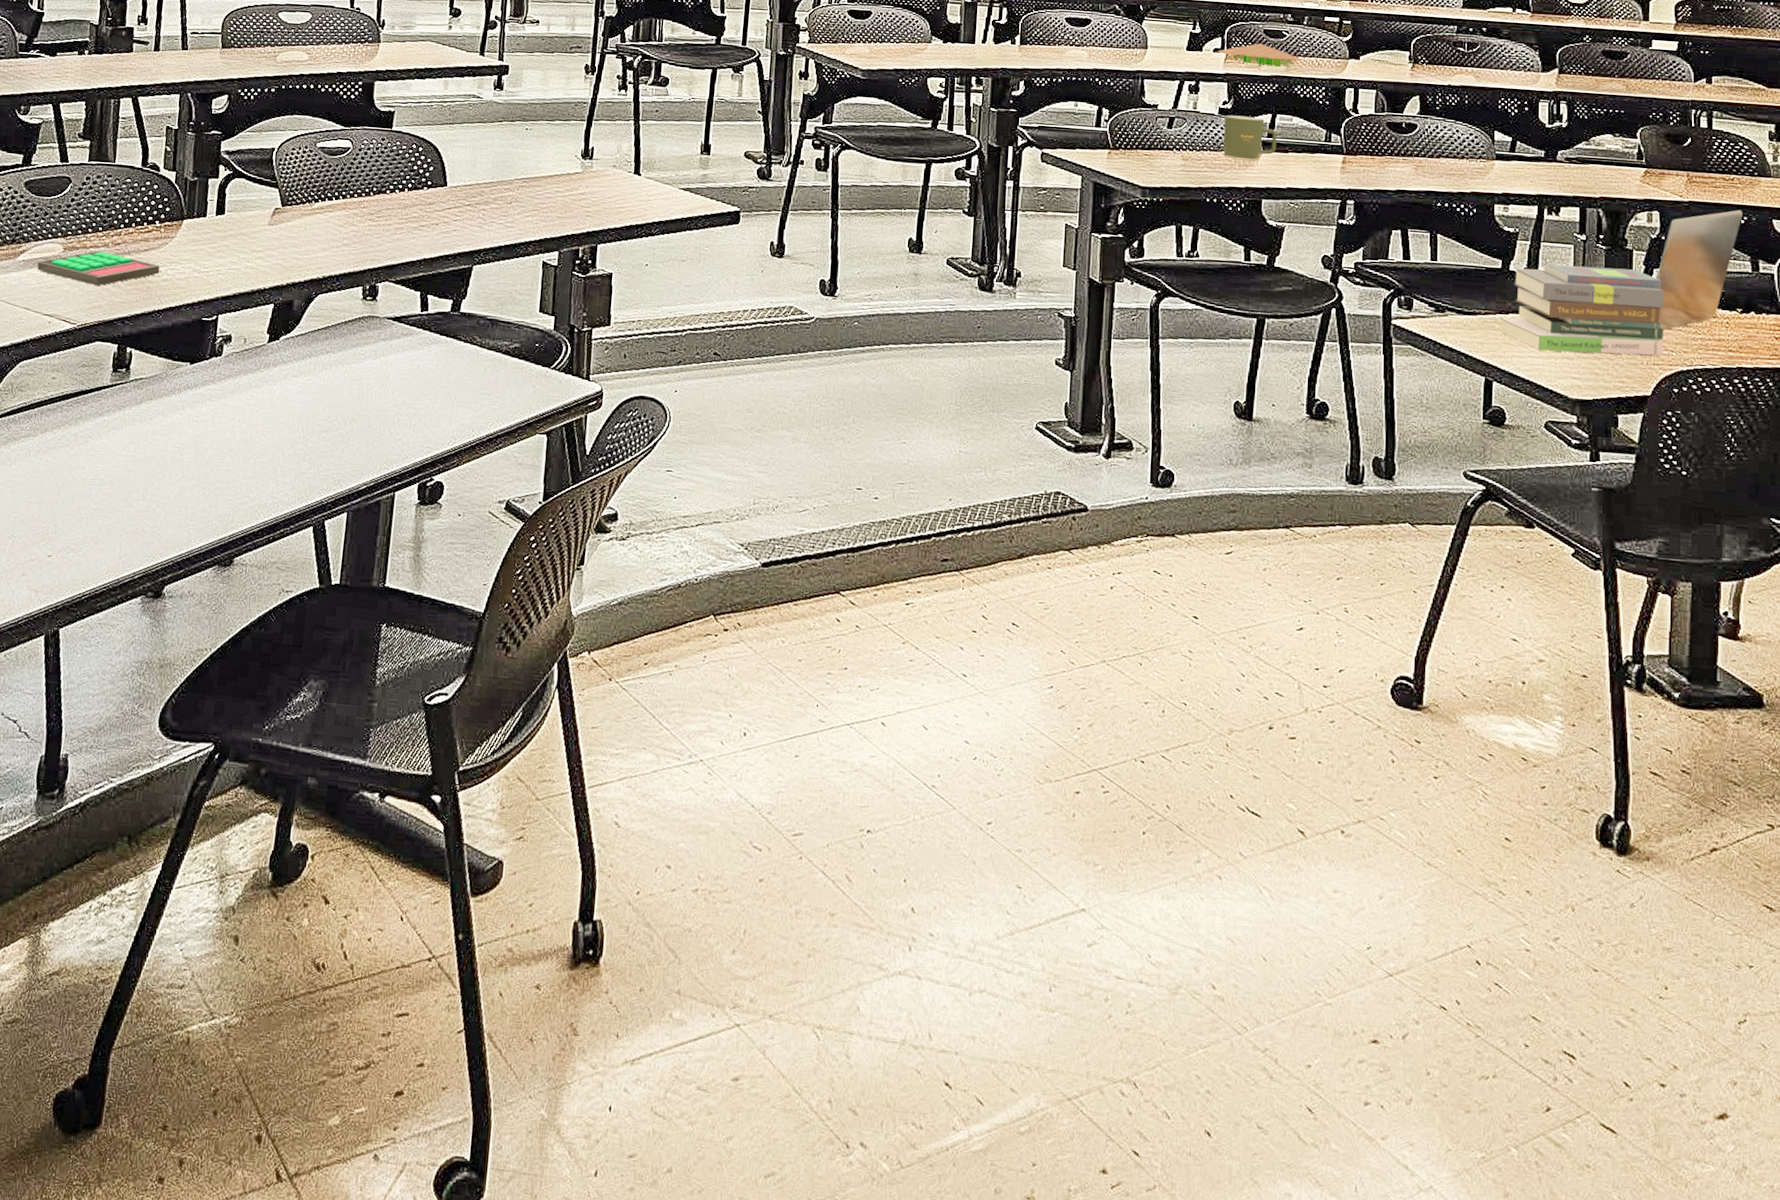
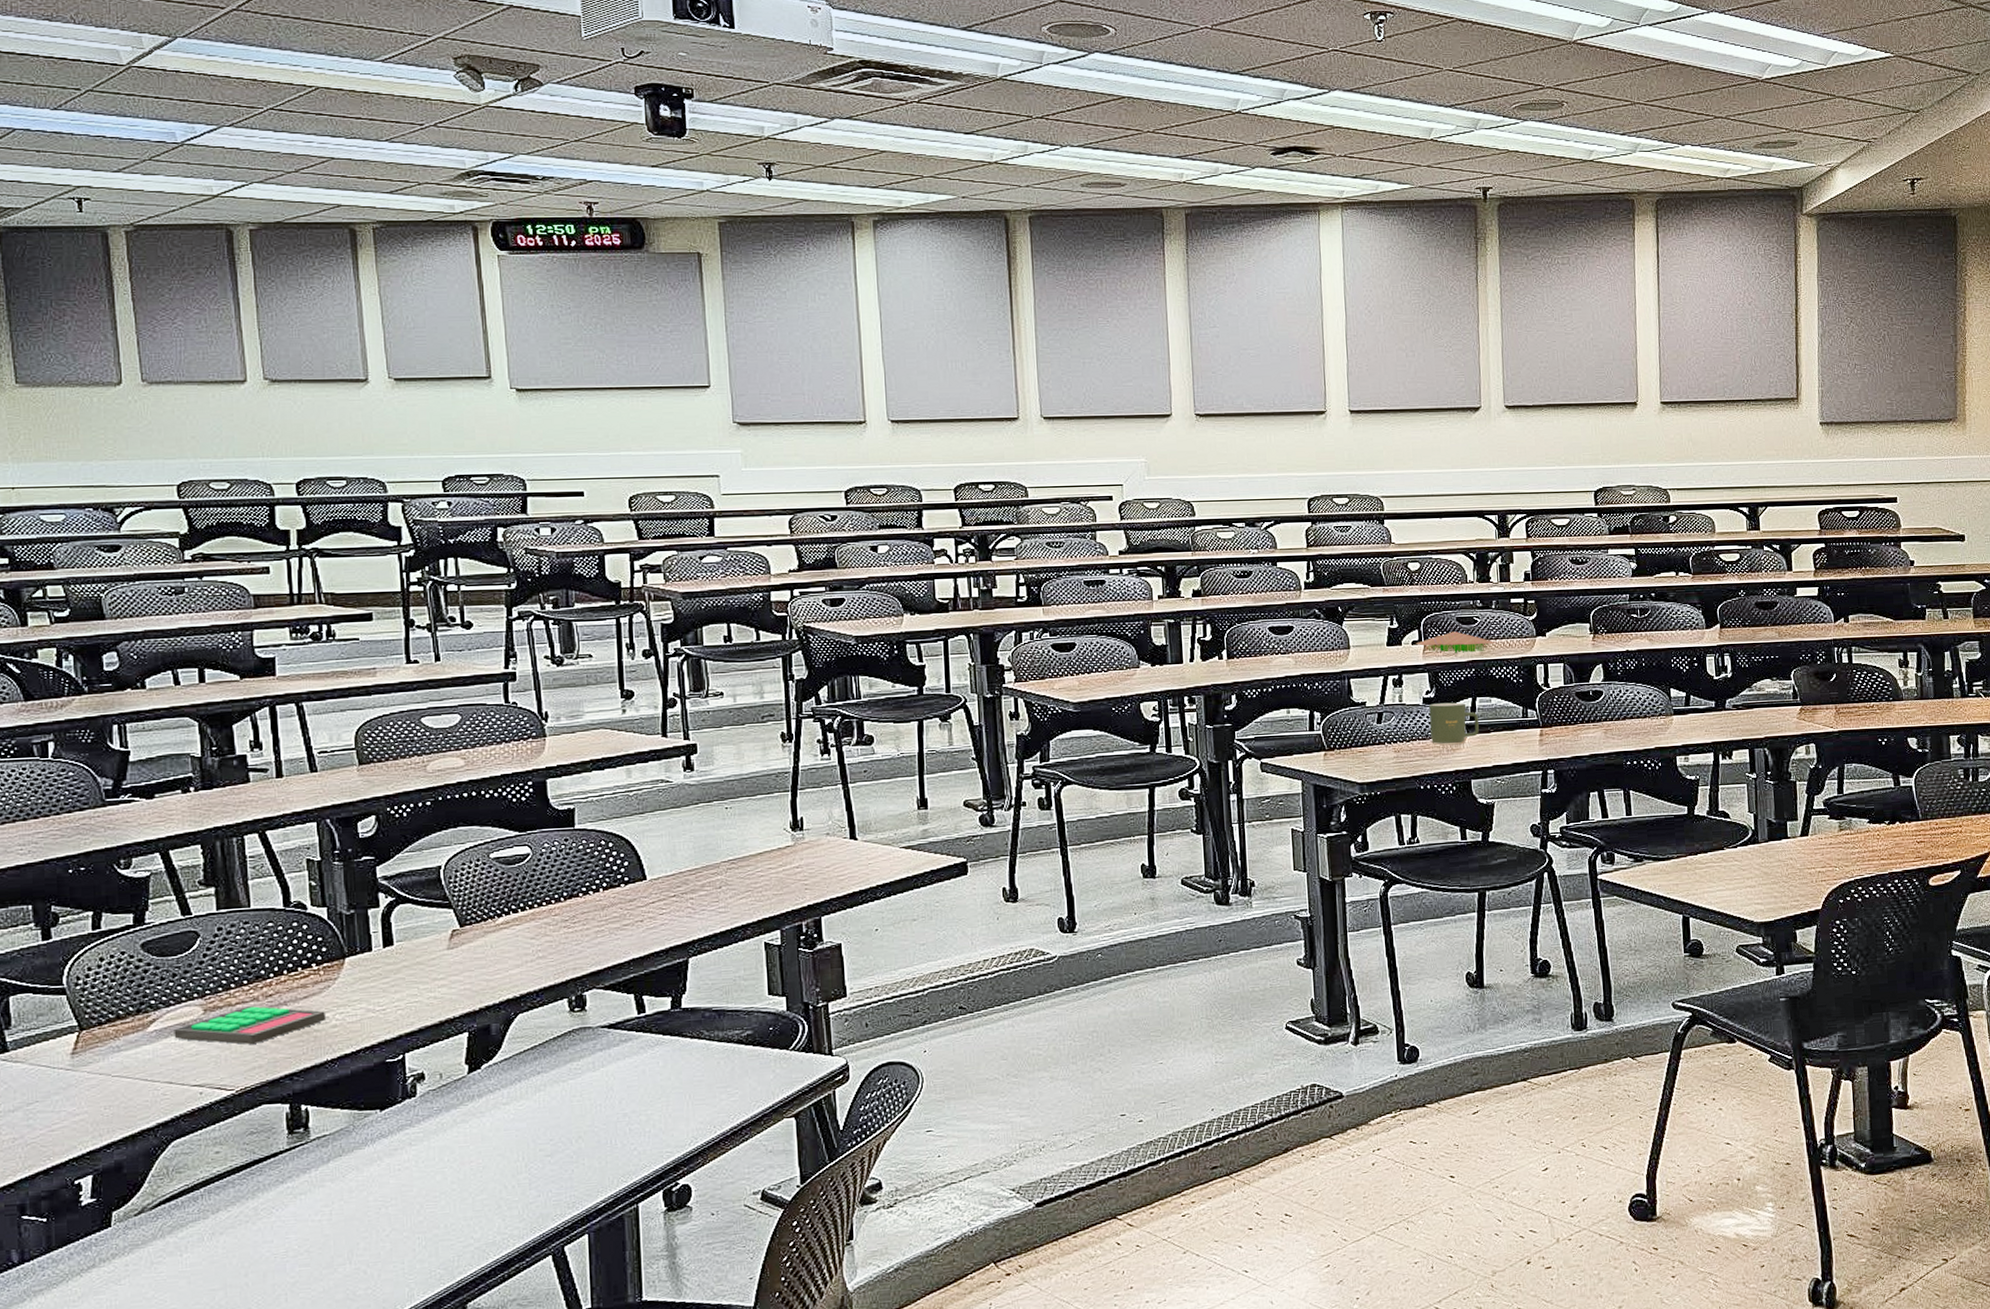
books: present [1499,264,1665,356] -> none [1691,799,1829,884]
laptop: present [1656,209,1743,331] -> none [1817,733,1883,850]

